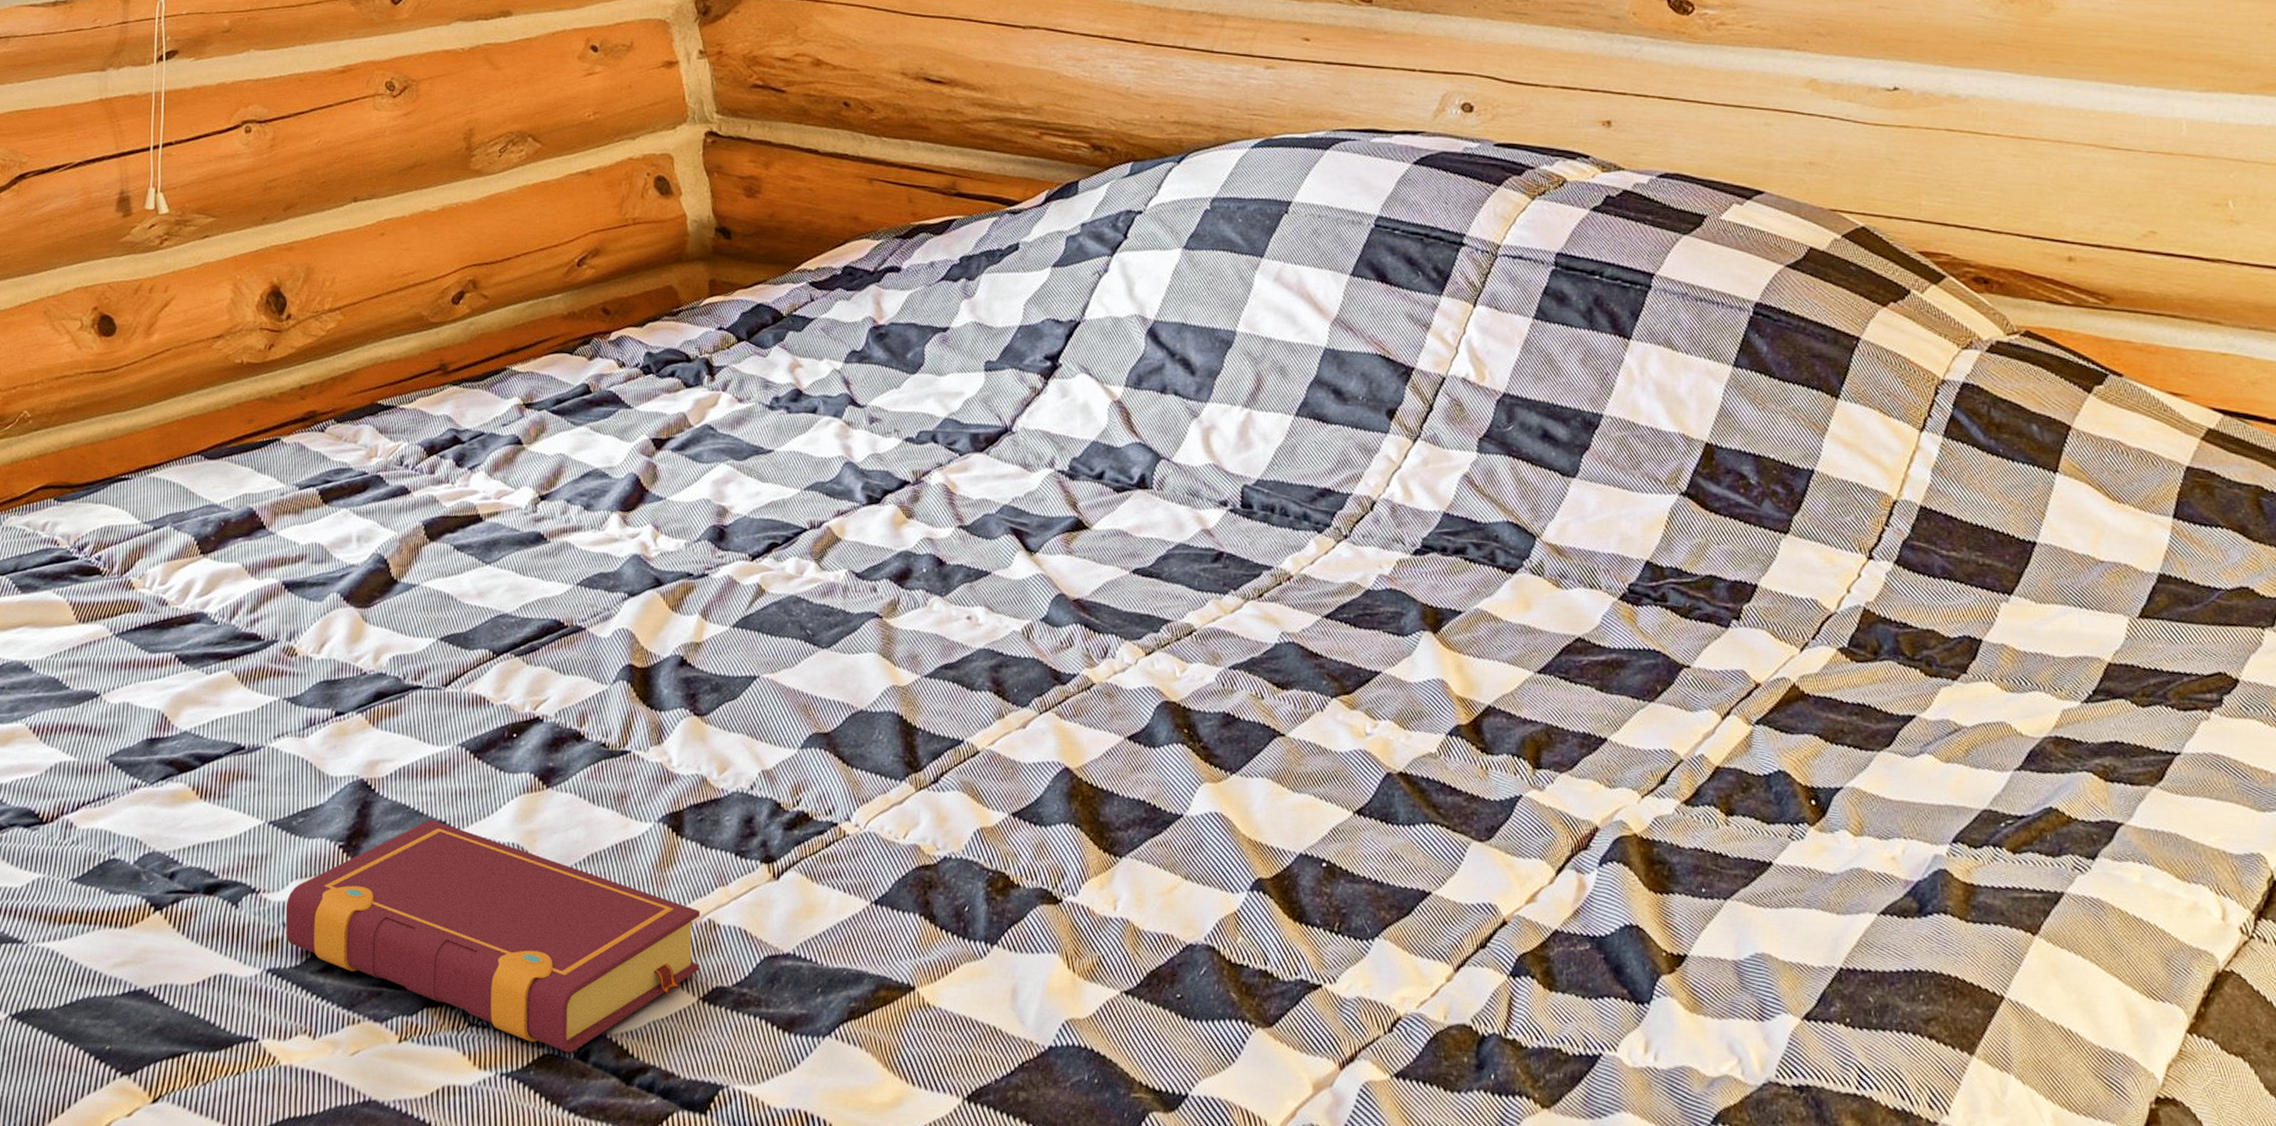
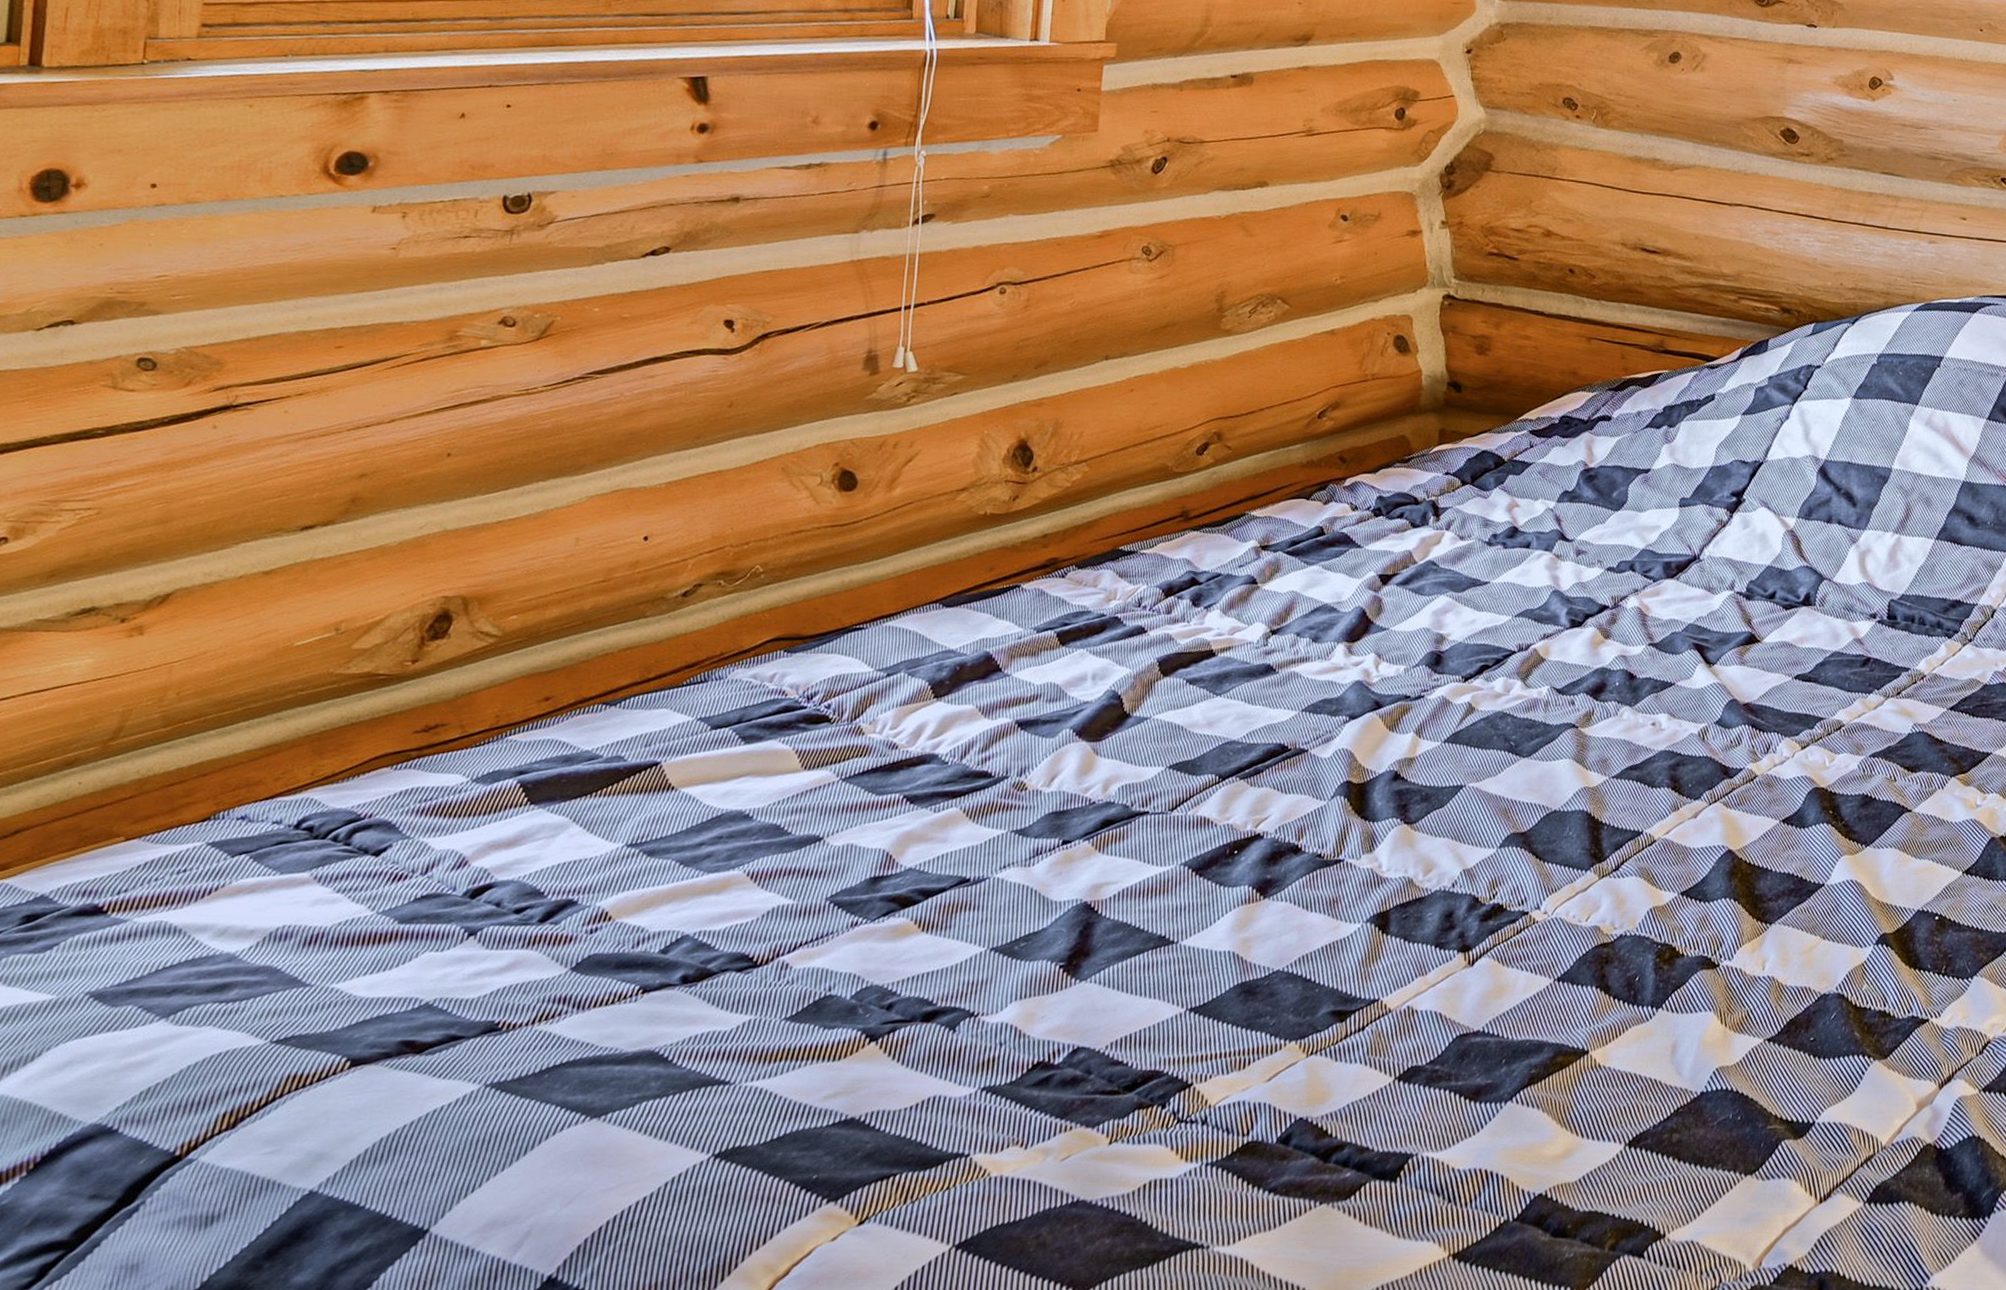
book: present [285,819,700,1053] -> none [1002,935,1401,1139]

